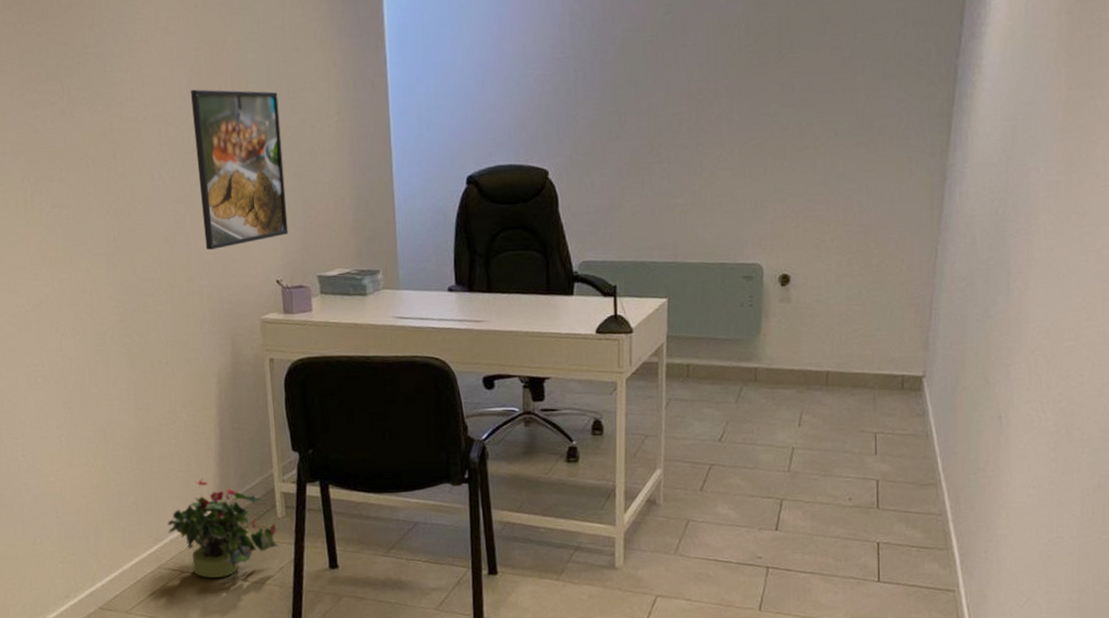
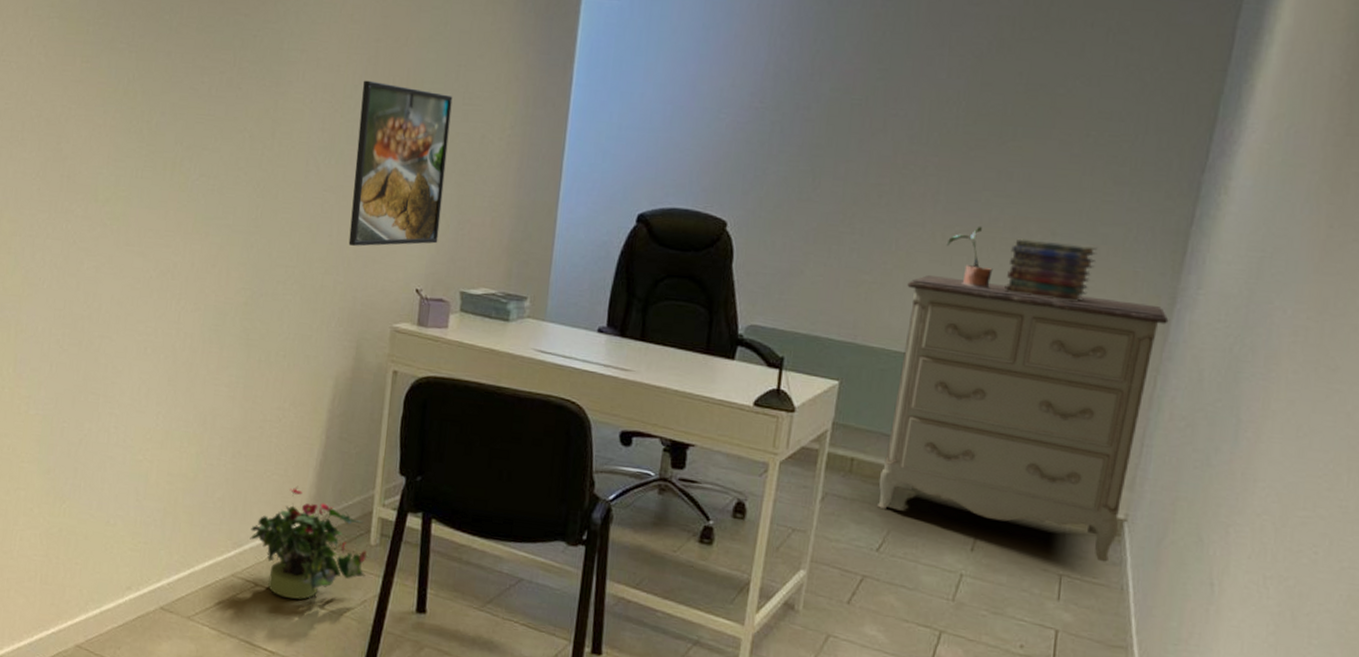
dresser: none [713,183,942,416] -> present [878,274,1169,562]
potted plant: none [744,137,789,194] -> present [946,226,993,289]
book stack: none [799,139,875,194] -> present [1004,237,1098,302]

